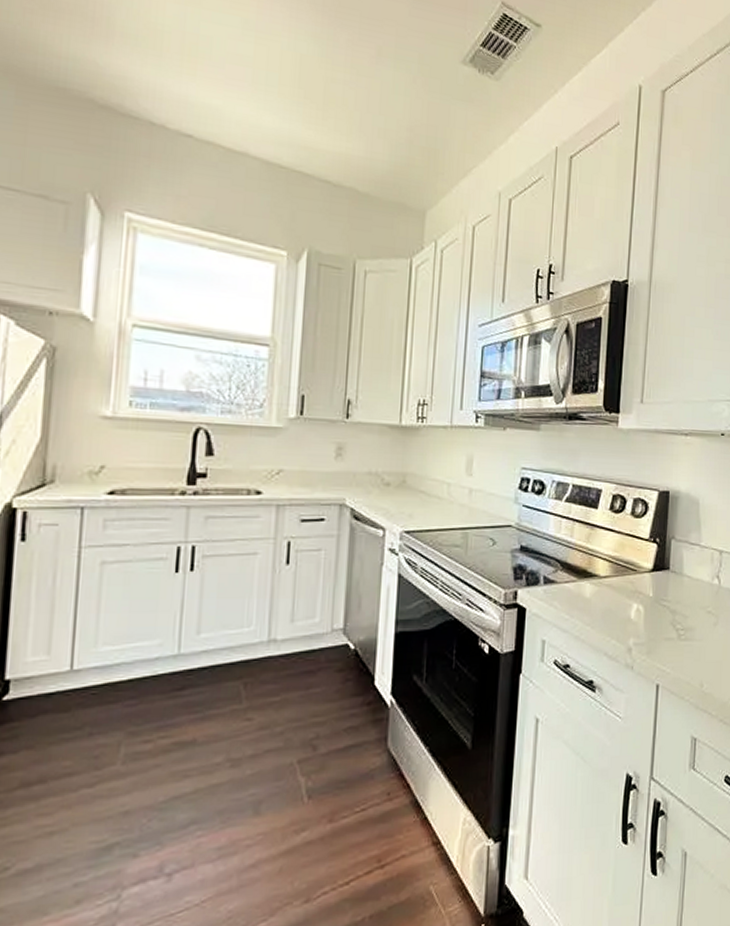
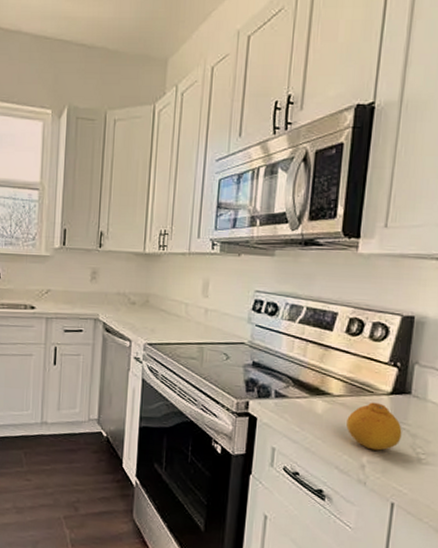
fruit: none [613,581,663,631] -> present [346,402,402,451]

